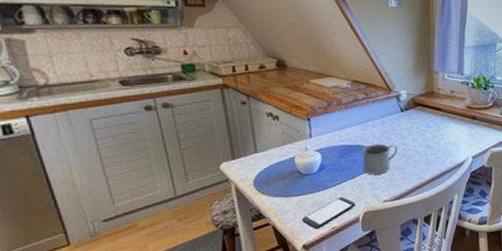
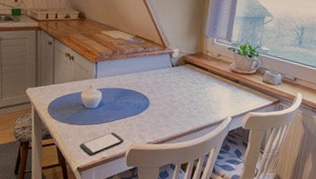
mug: present [362,143,398,175] -> none [134,91,166,119]

